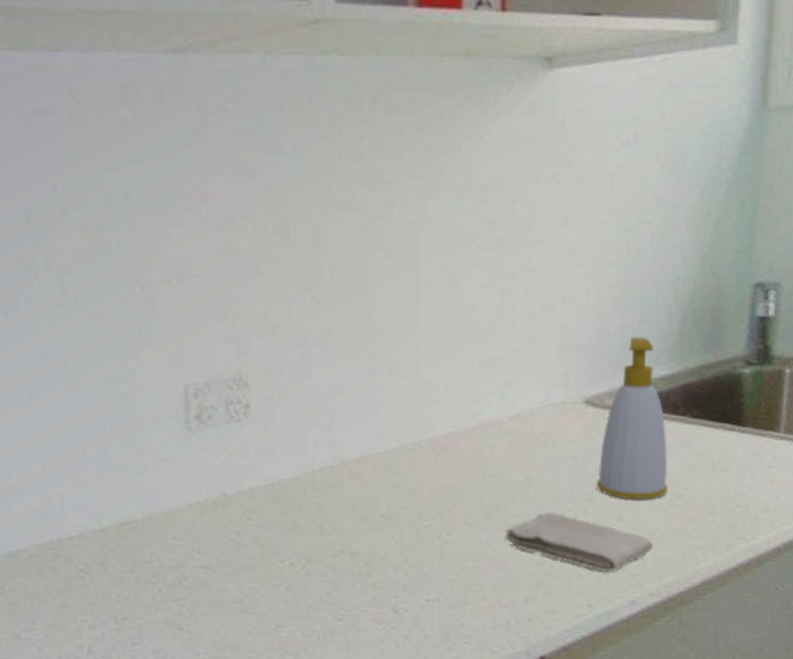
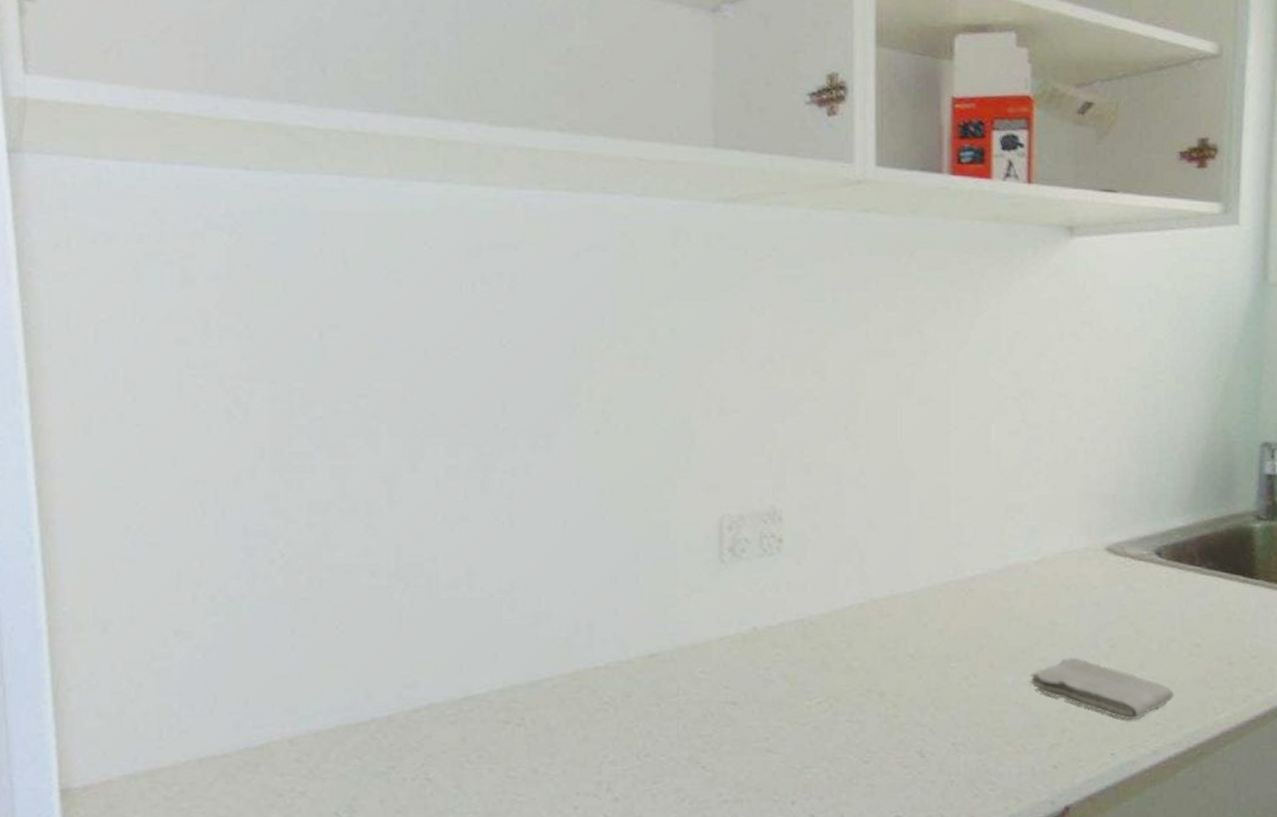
soap bottle: present [596,336,668,500] -> none [1118,488,1186,649]

